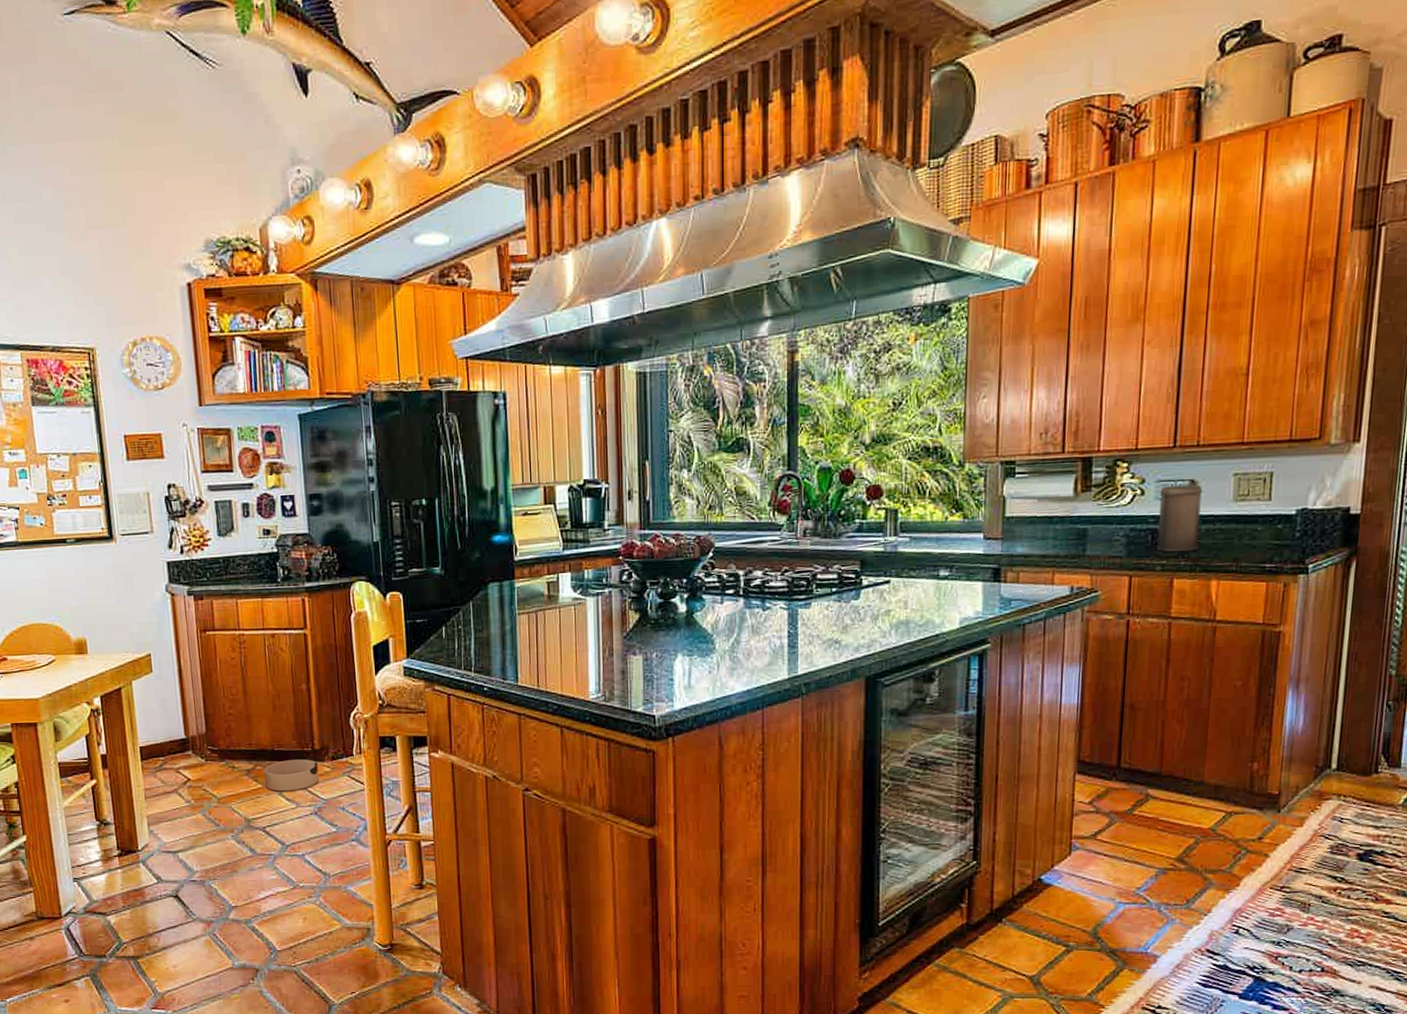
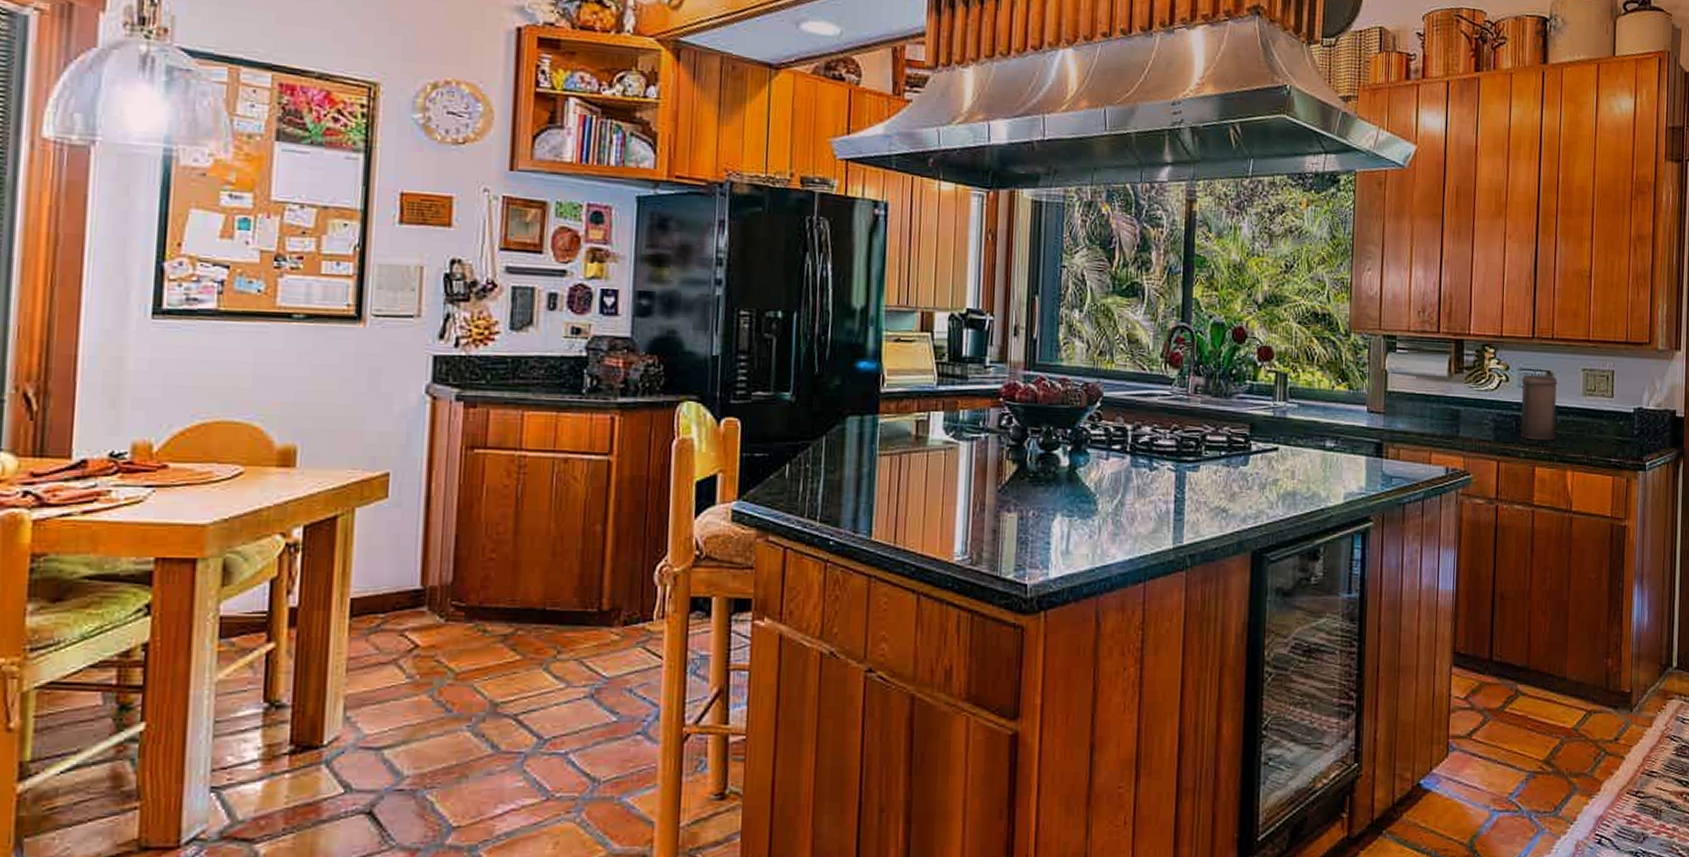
pet bowl: present [264,759,320,793] -> none [526,623,604,667]

